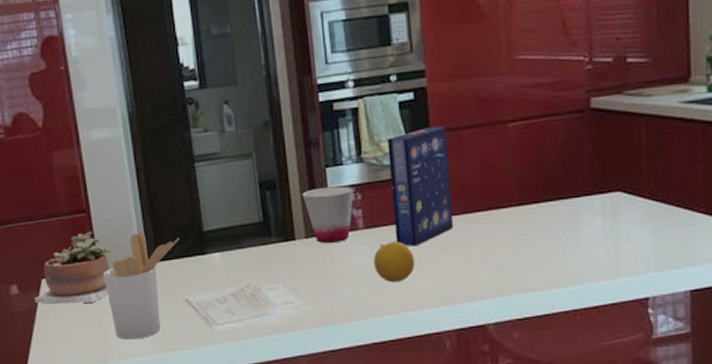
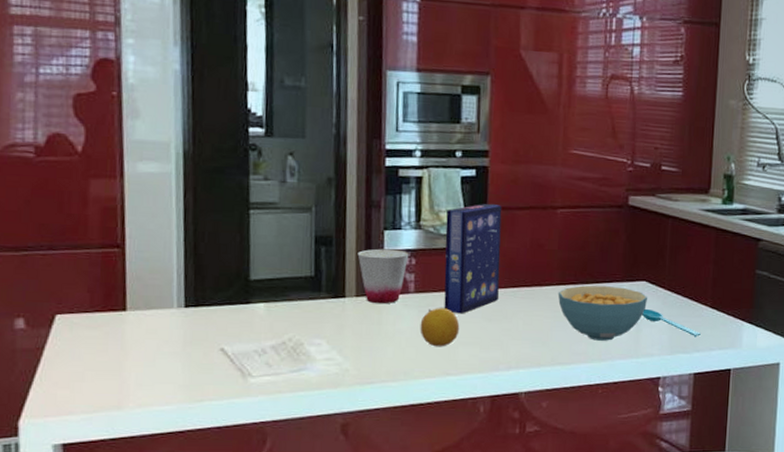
succulent plant: present [34,231,111,304] -> none [43,268,143,344]
utensil holder: present [104,232,180,340] -> none [131,274,223,387]
cereal bowl: none [518,201,624,263] -> present [558,285,647,341]
spoon: none [619,222,696,249] -> present [641,308,702,336]

